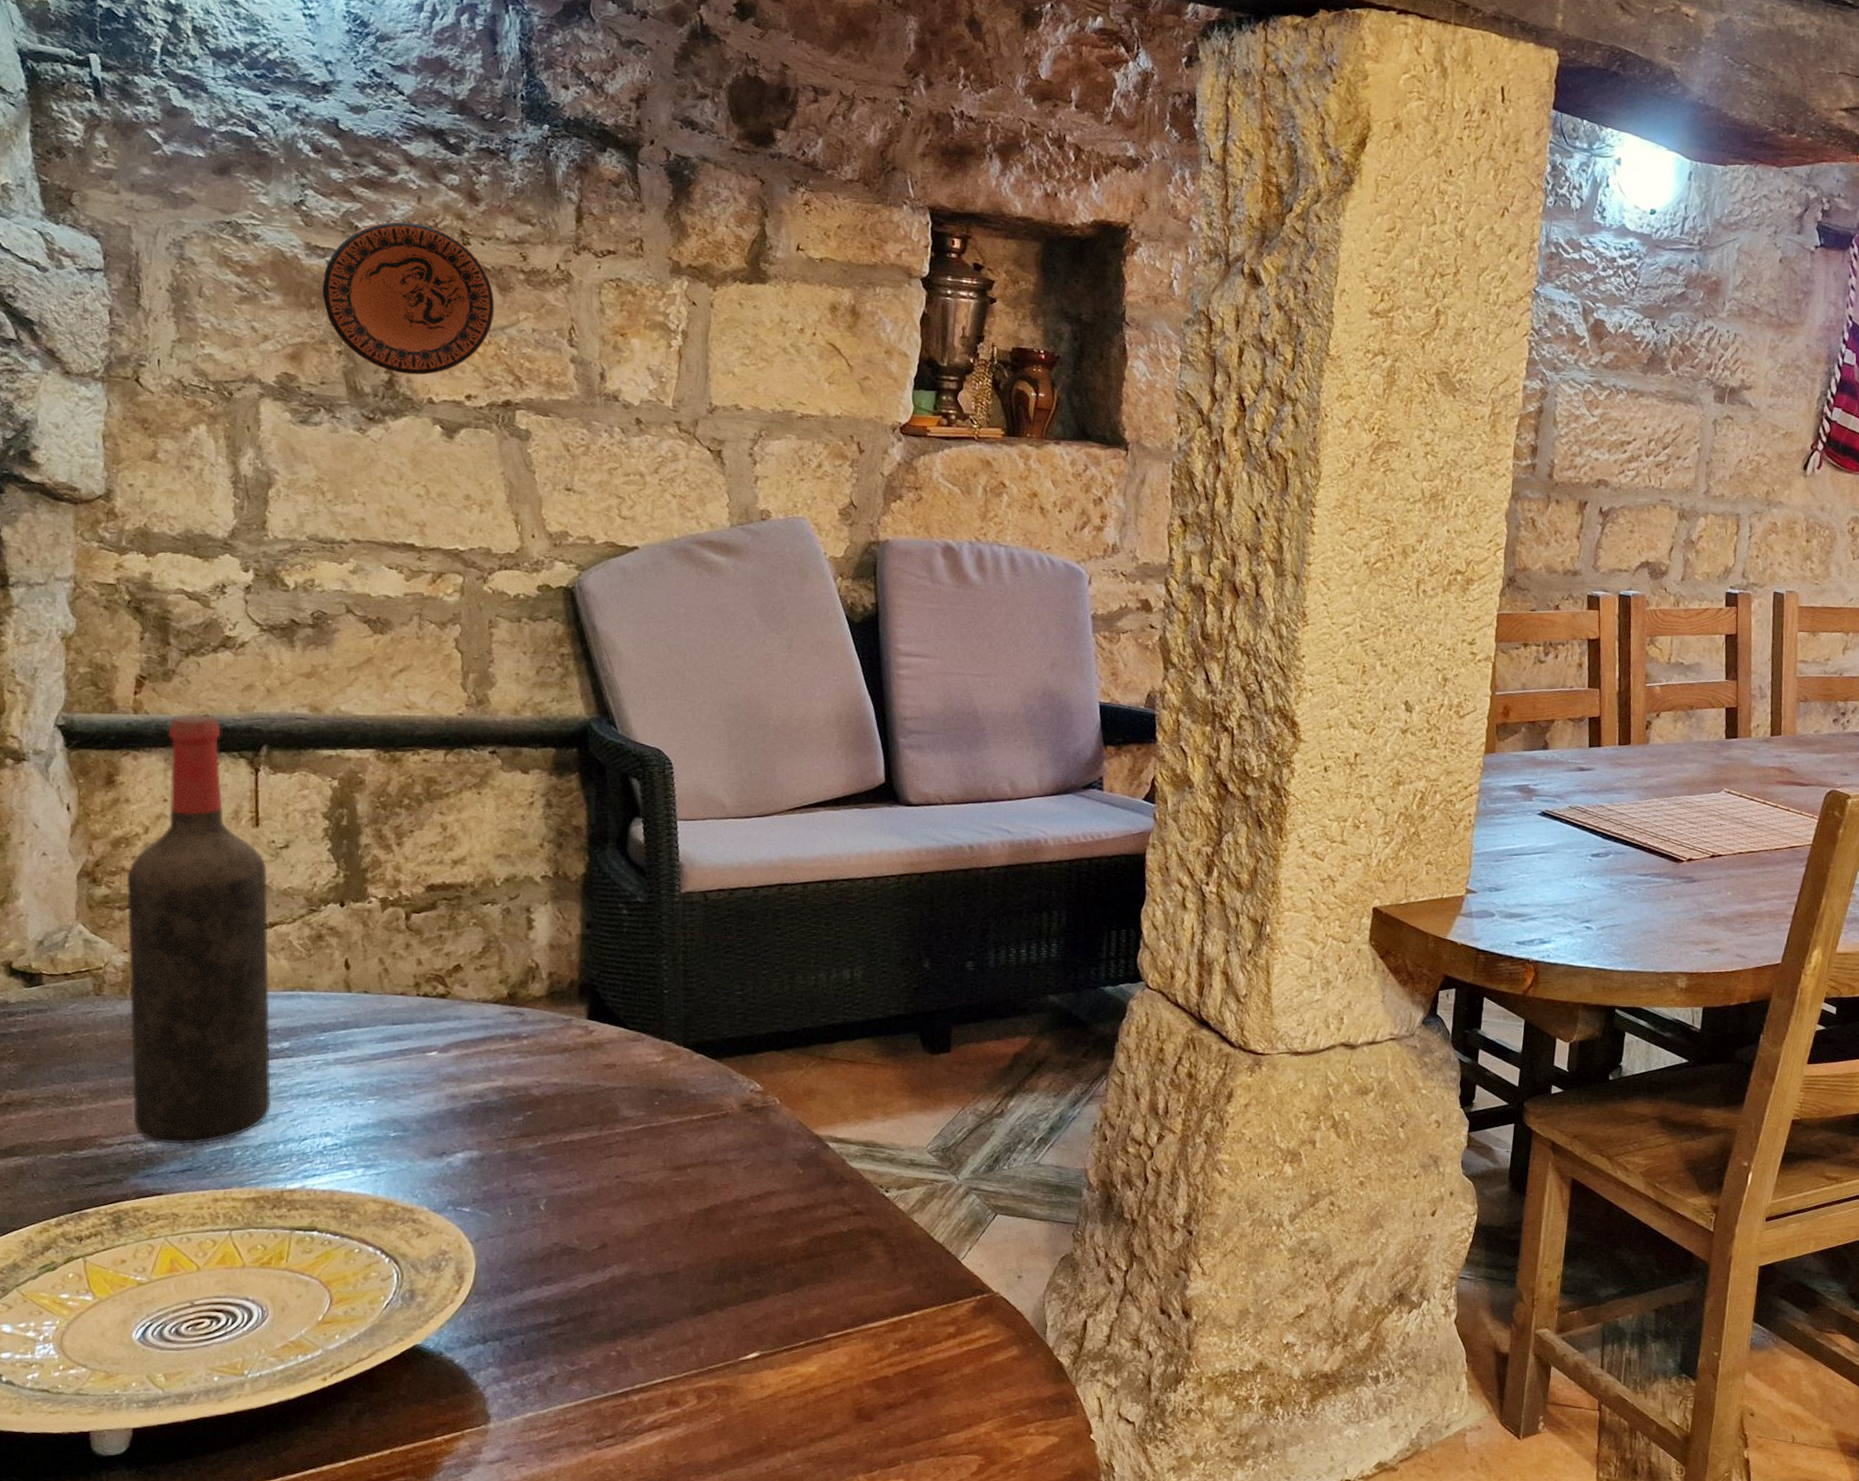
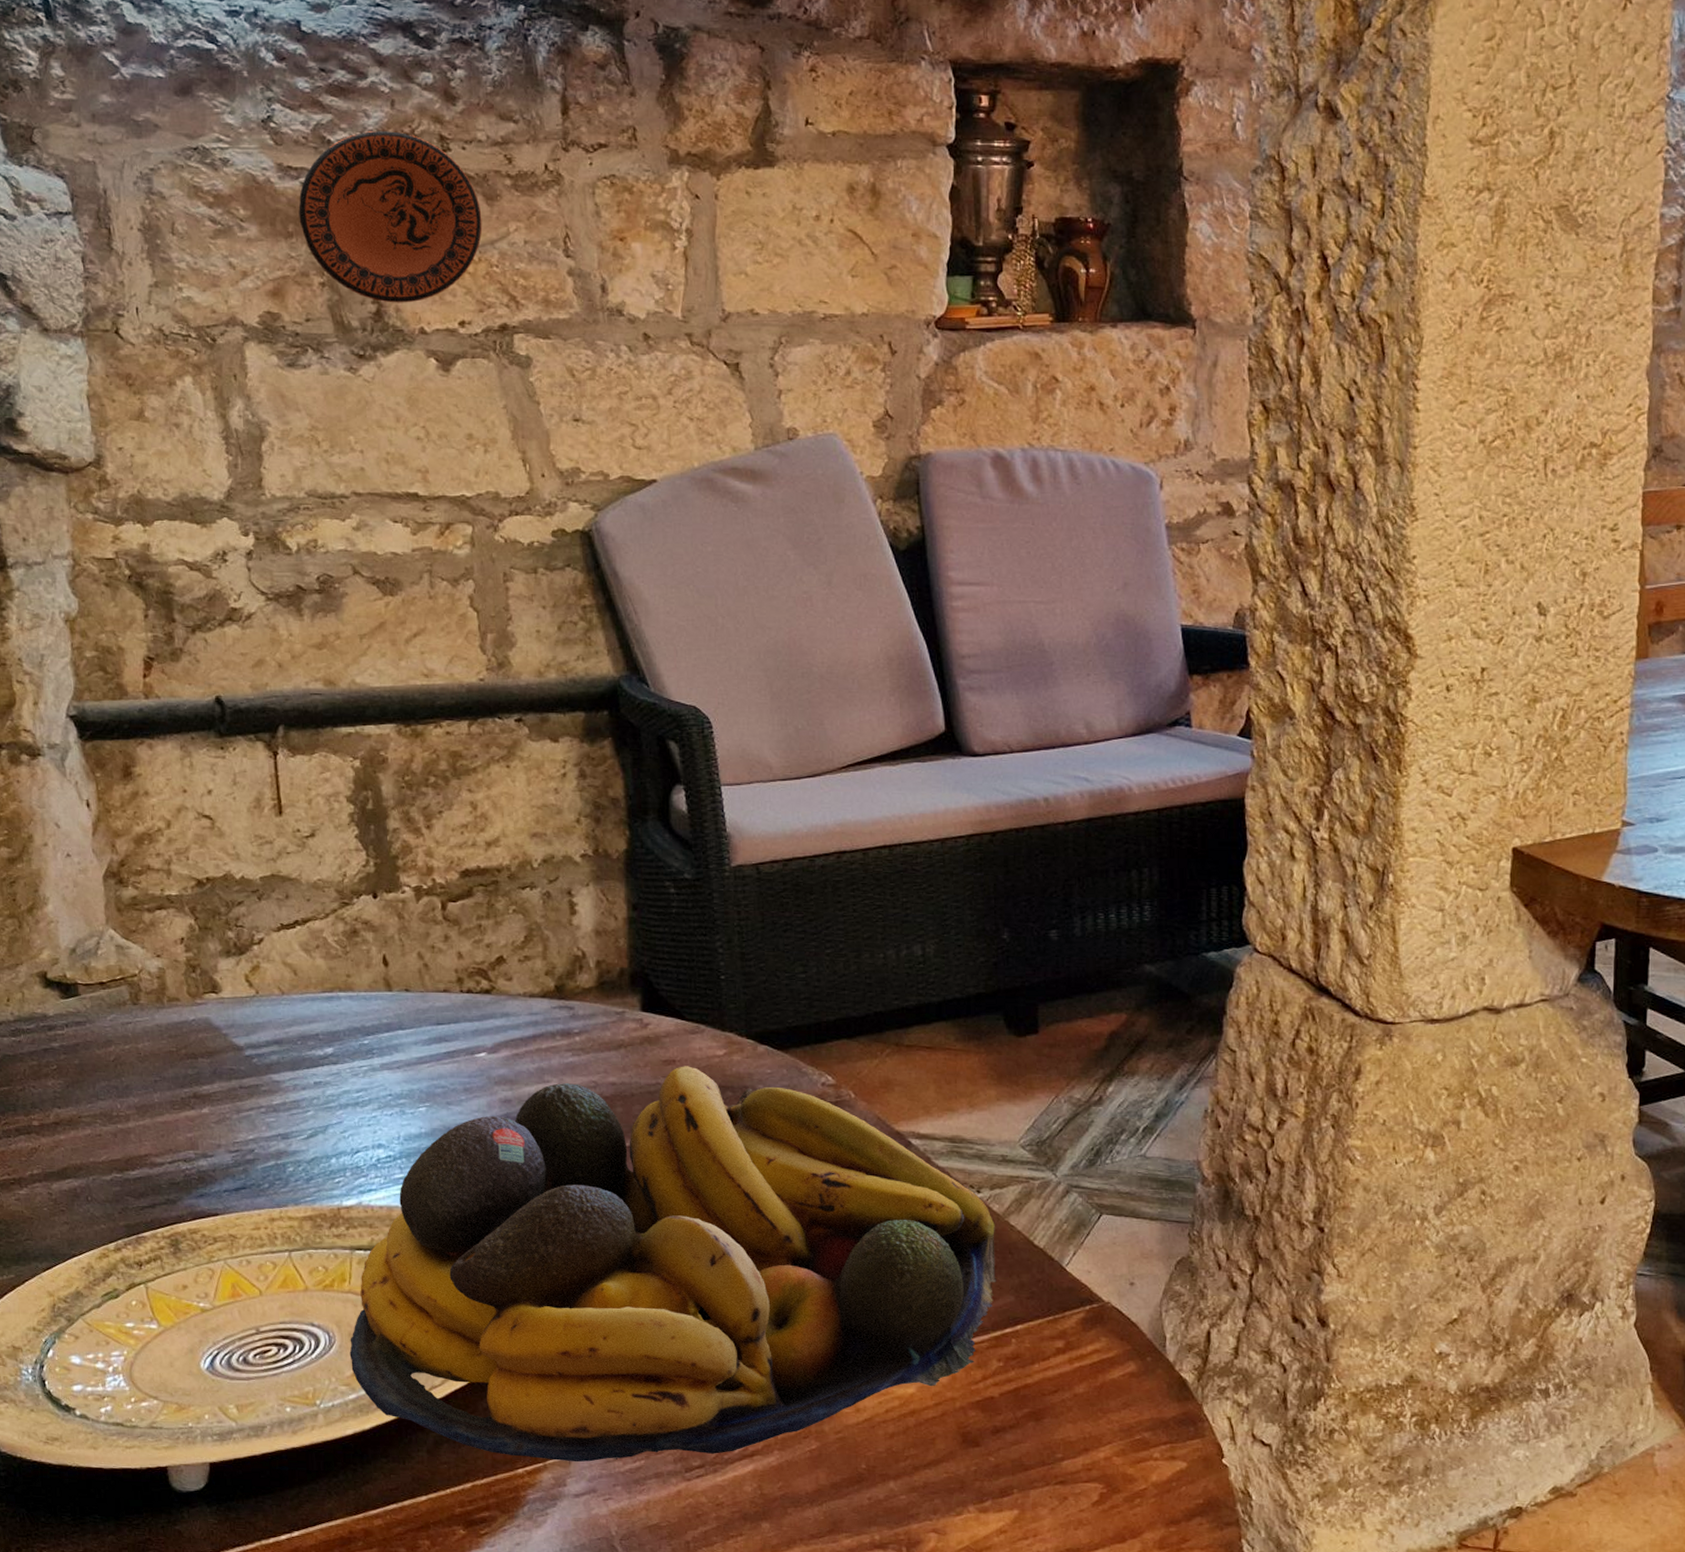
wine bottle: present [127,713,271,1145] -> none [153,694,319,1162]
fruit bowl: none [281,1070,900,1431] -> present [349,1066,997,1462]

